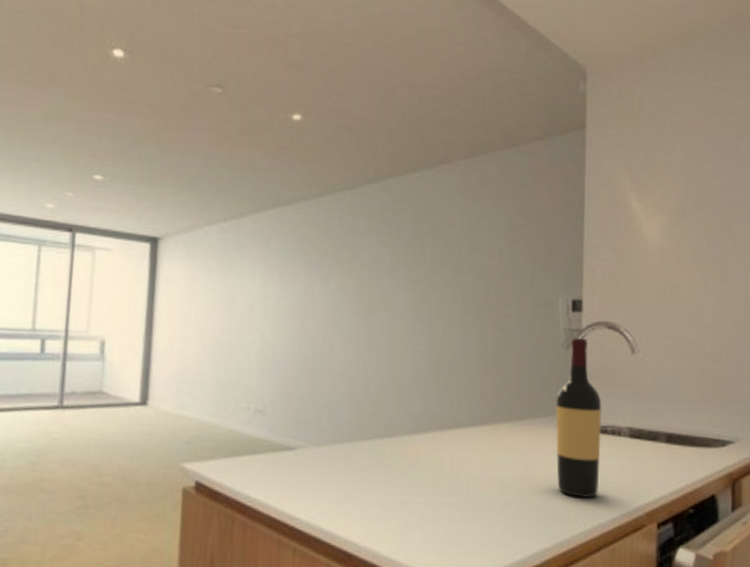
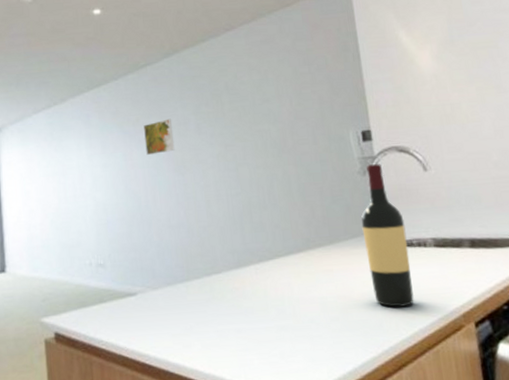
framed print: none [330,254,365,293] -> present [144,118,175,155]

